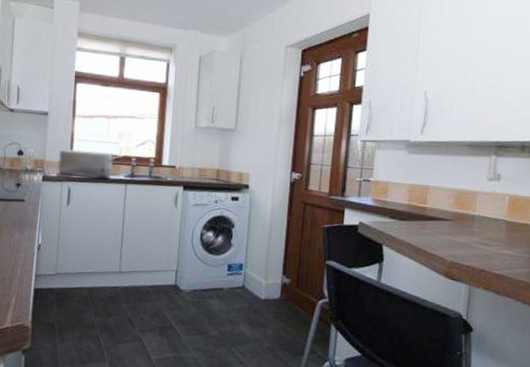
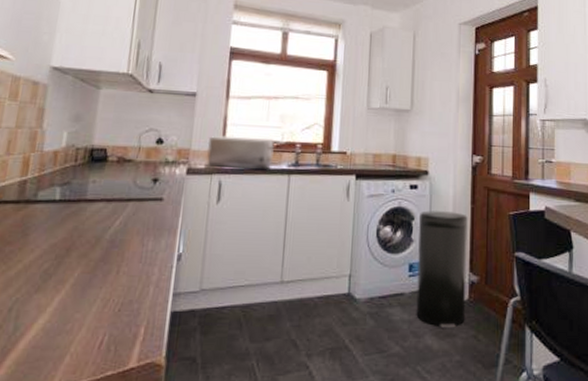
pedal bin: none [232,220,284,320] -> present [416,211,468,328]

